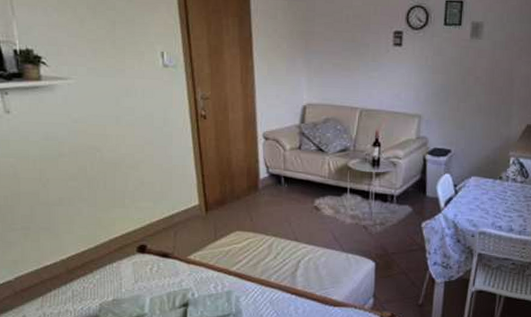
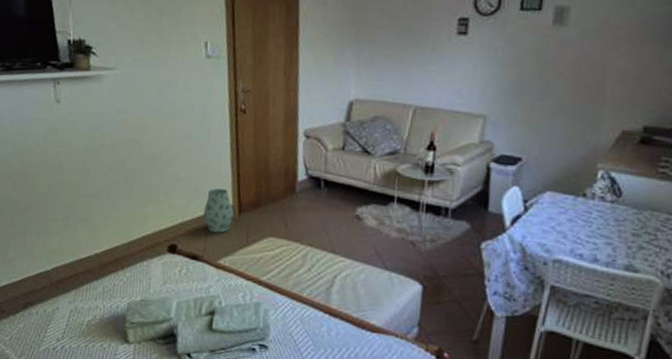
vase: none [171,190,201,231] -> present [203,188,234,233]

